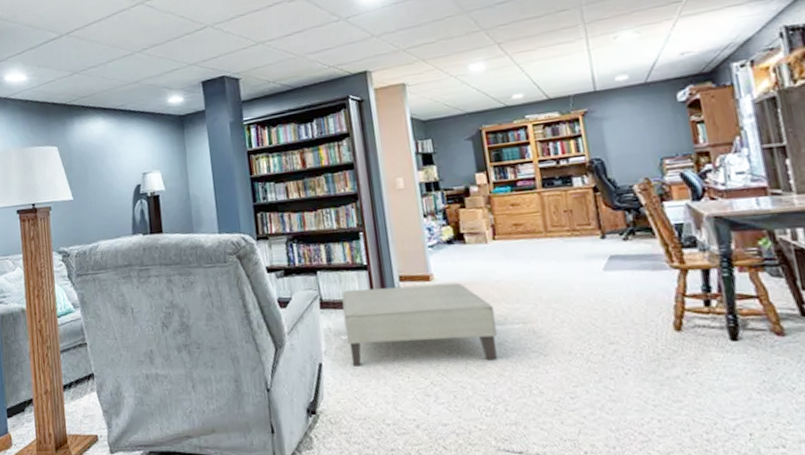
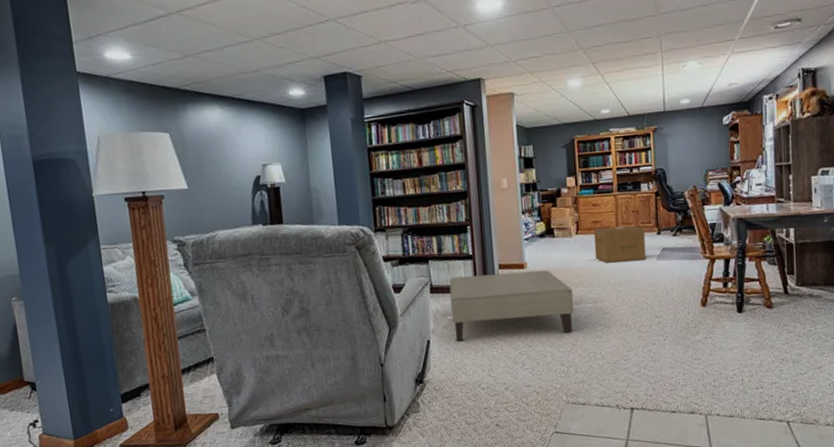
box: none [514,228,589,276] -> present [593,225,646,264]

